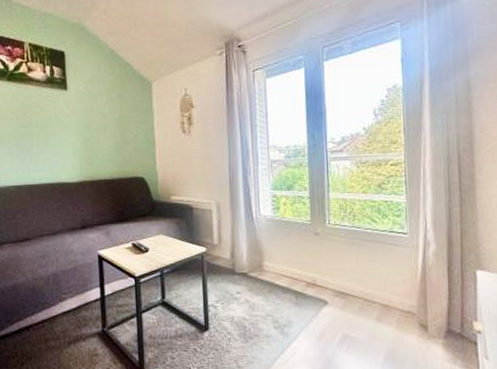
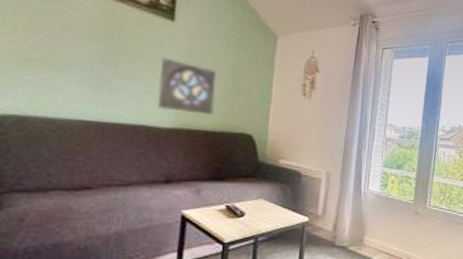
wall ornament: none [63,122,110,167] -> present [157,57,216,116]

